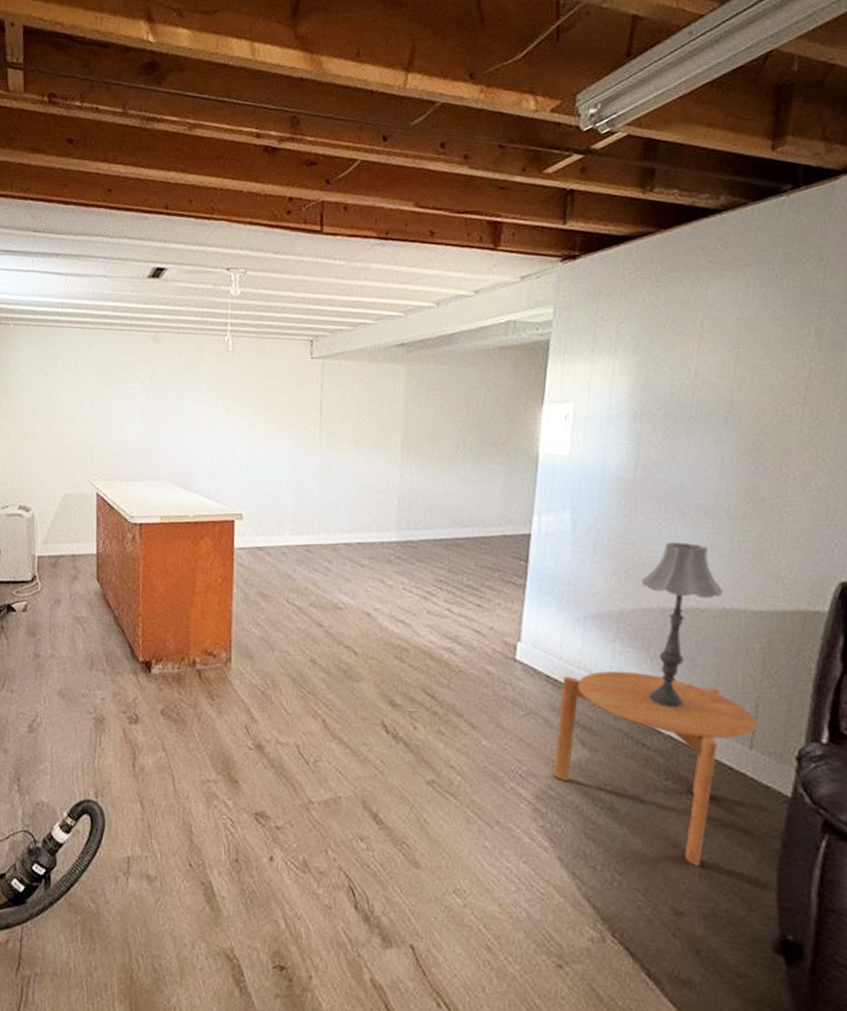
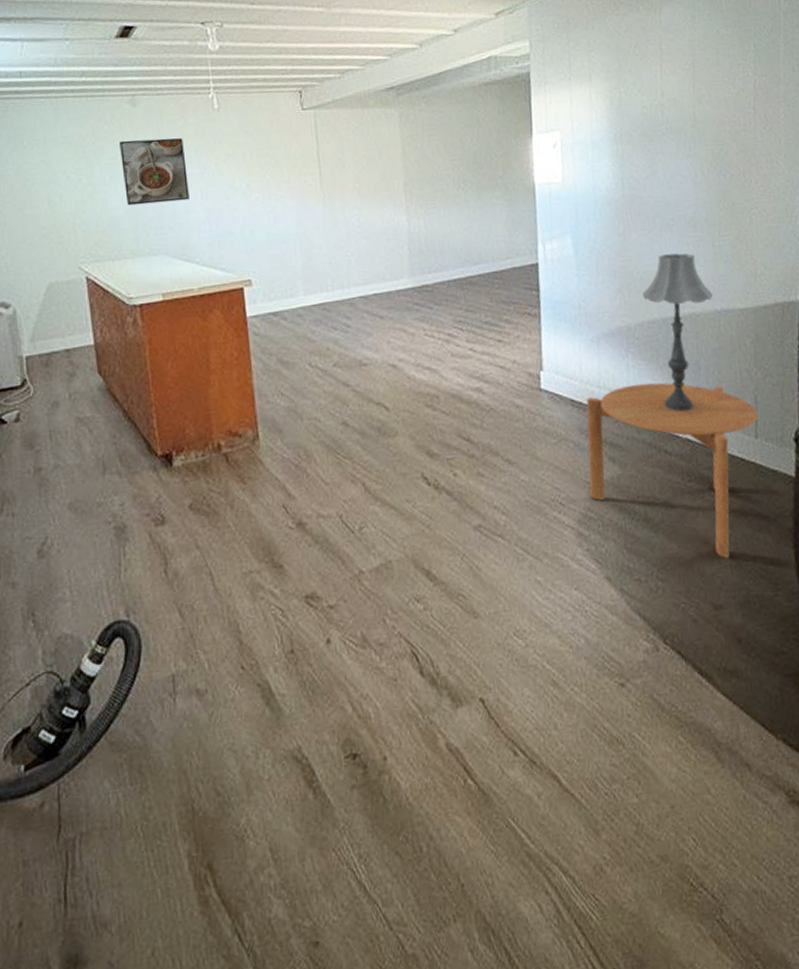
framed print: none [139,373,197,433] -> present [119,138,190,206]

